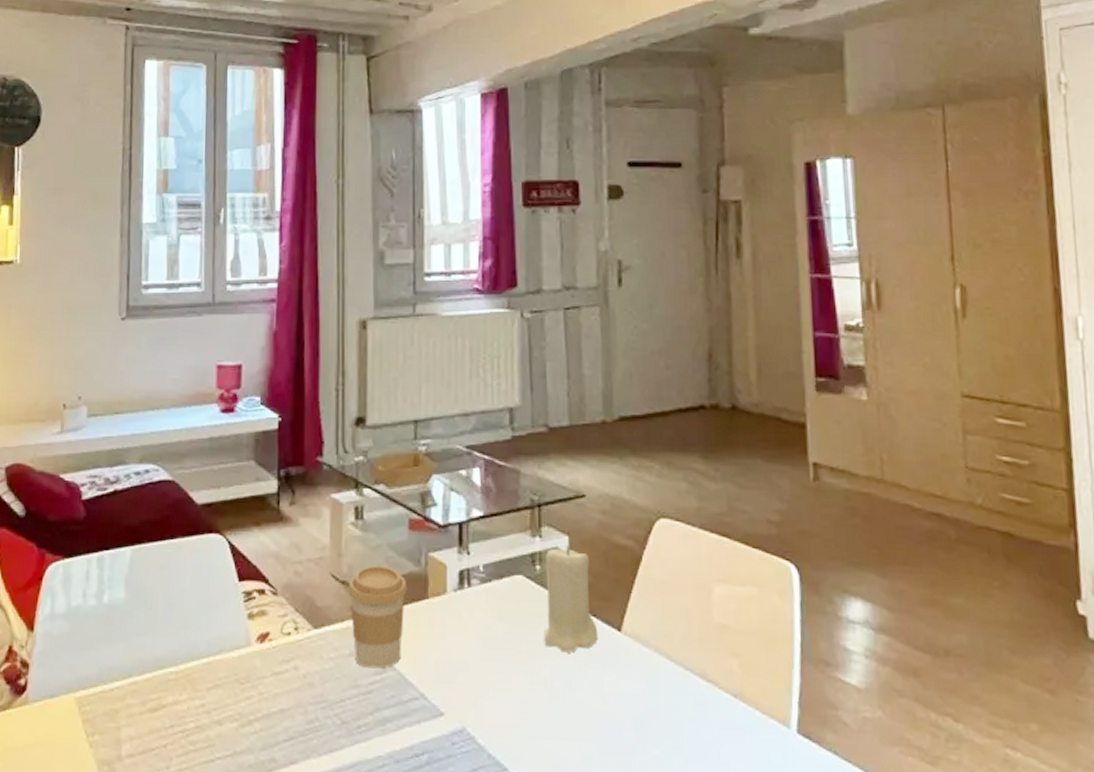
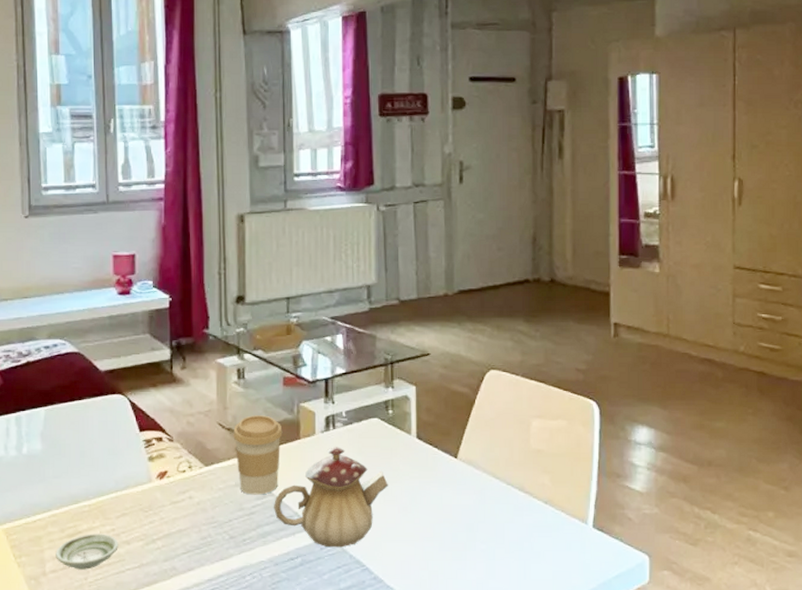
saucer: none [134,709,208,756] -> present [56,534,118,570]
teapot: none [394,610,536,744] -> present [273,447,388,548]
candle: present [544,545,598,653] -> none [395,394,439,476]

